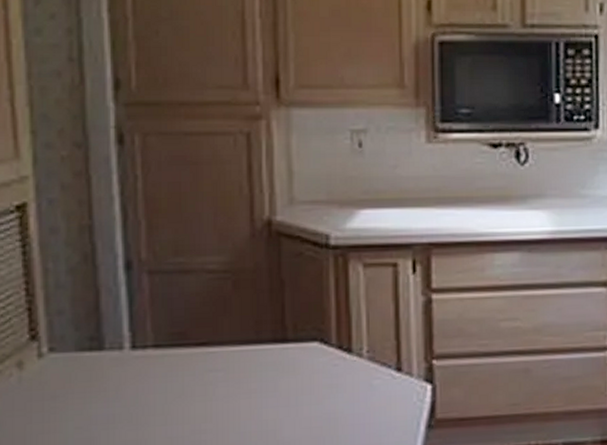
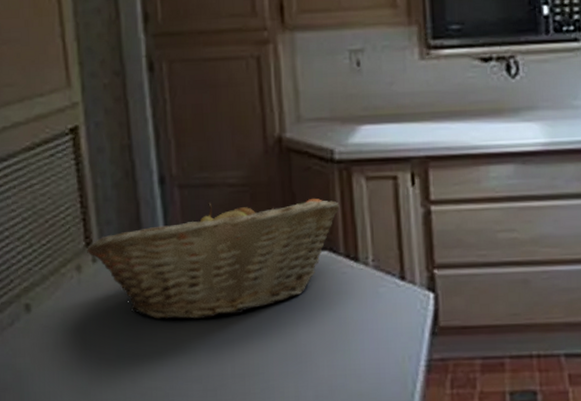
fruit basket: none [31,286,334,420] -> present [87,199,340,319]

